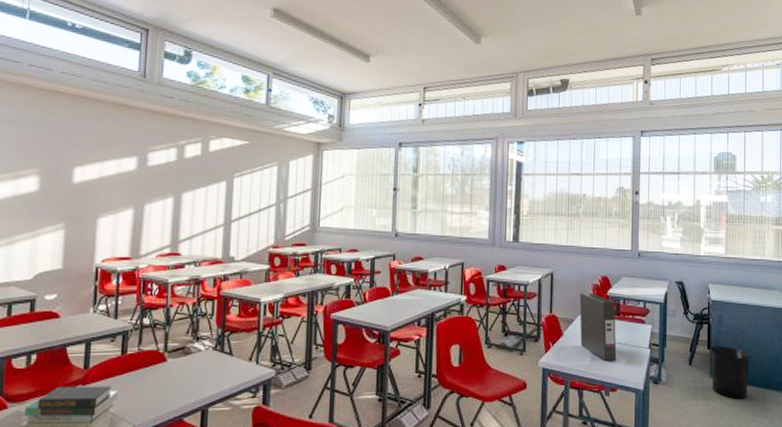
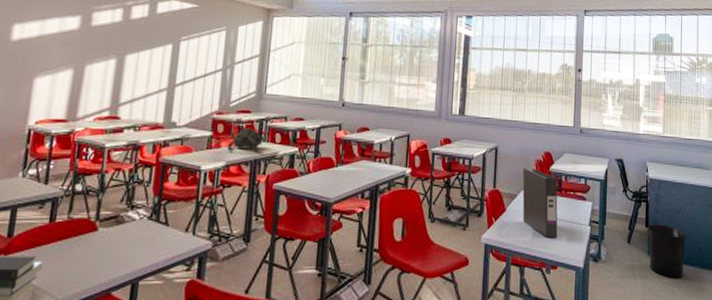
backpack: none [284,260,319,285] -> present [227,127,263,153]

